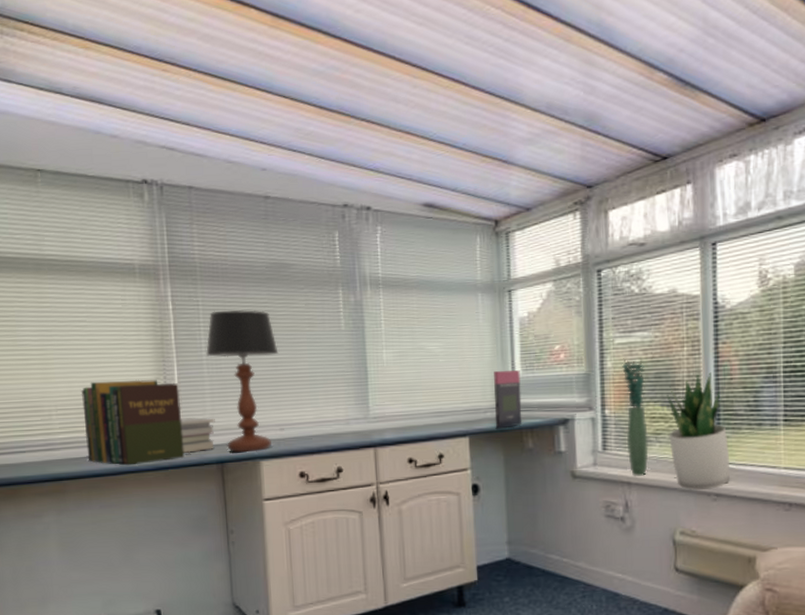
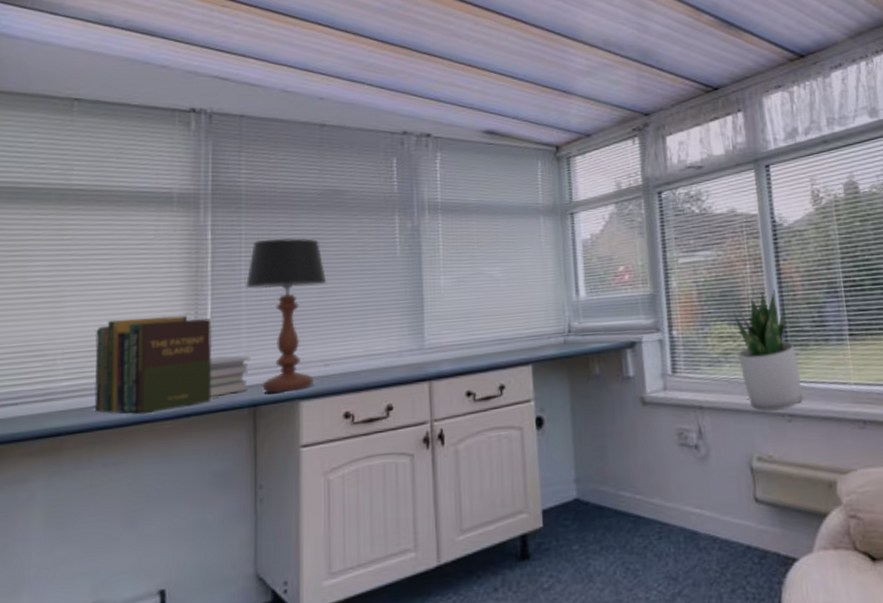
book: present [494,370,522,429] -> none [557,293,588,355]
vase: present [622,358,649,476] -> none [687,277,719,400]

